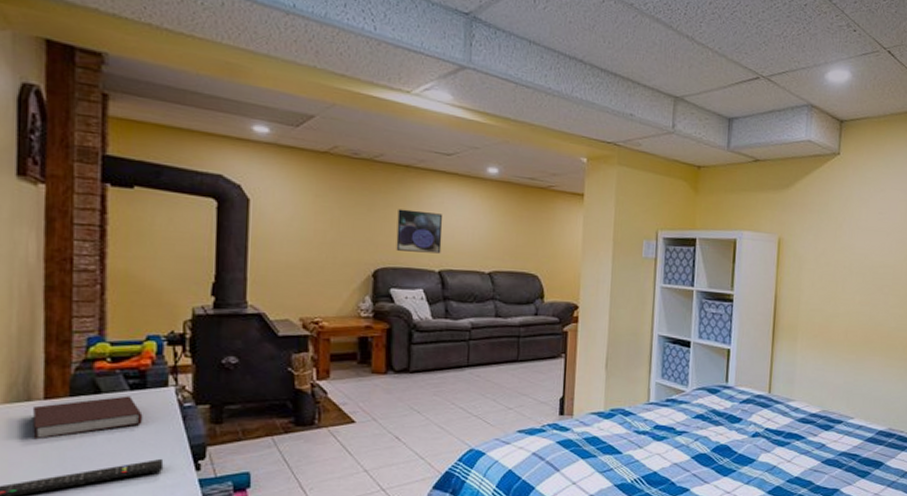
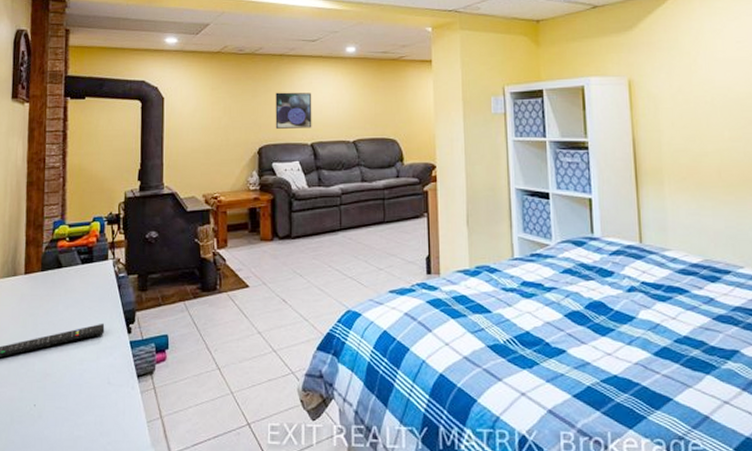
notebook: present [32,395,143,440] -> none [16,269,90,308]

